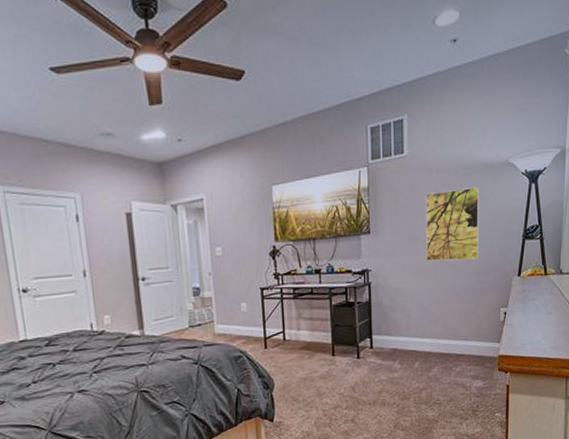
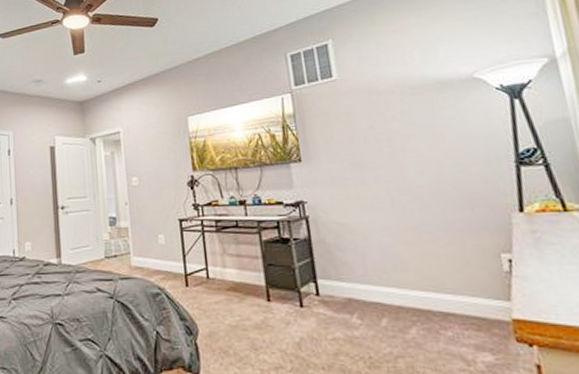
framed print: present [426,186,480,261] -> none [366,106,453,193]

